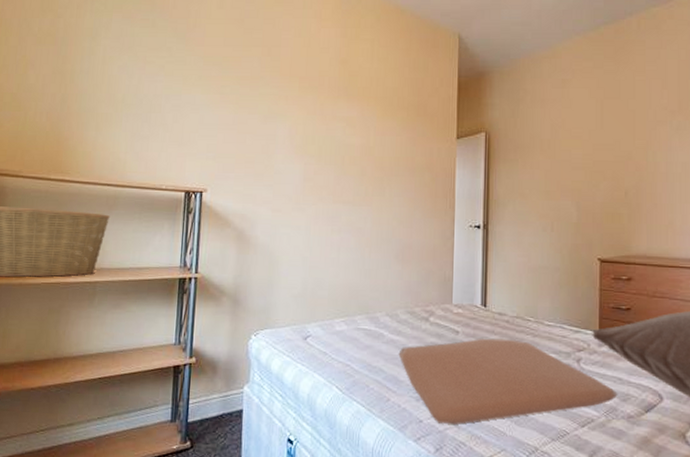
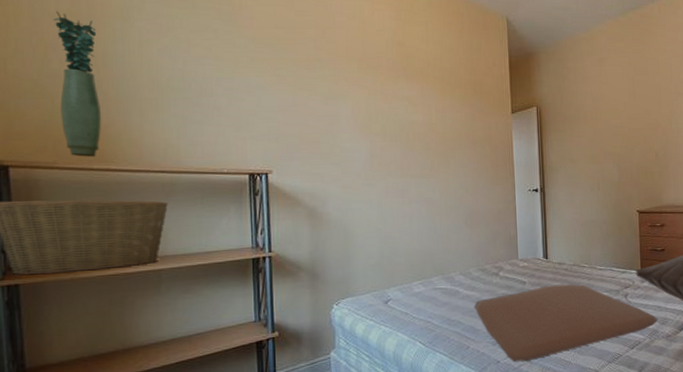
vase: none [30,31,69,167] -> present [52,11,101,157]

